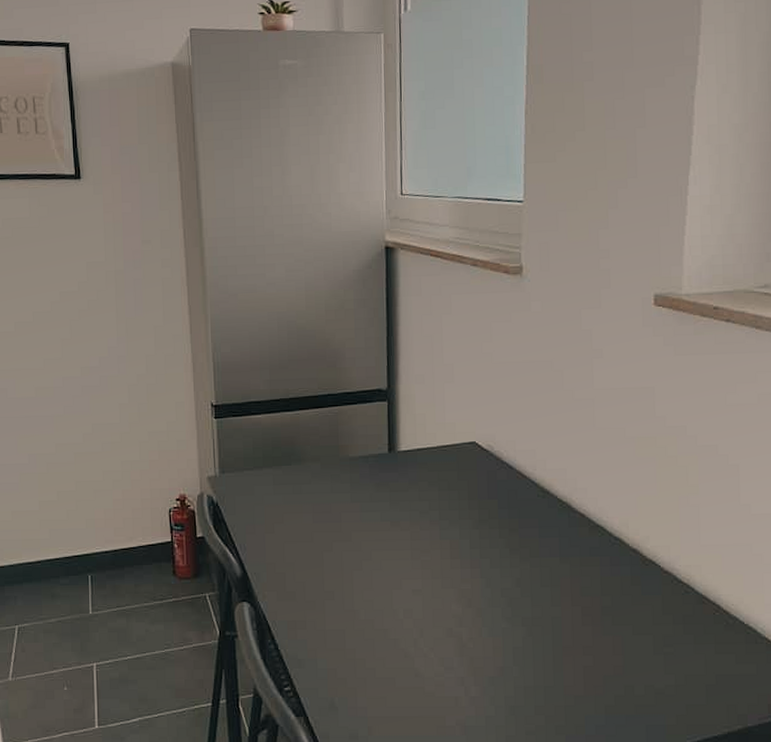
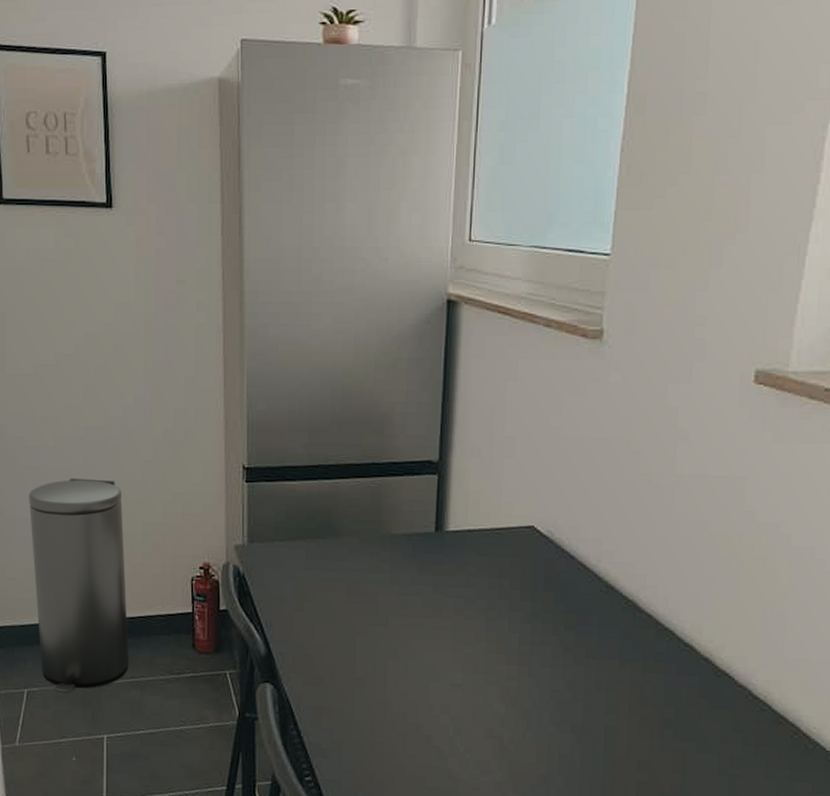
pedal bin: none [13,424,115,626] -> present [28,478,130,693]

